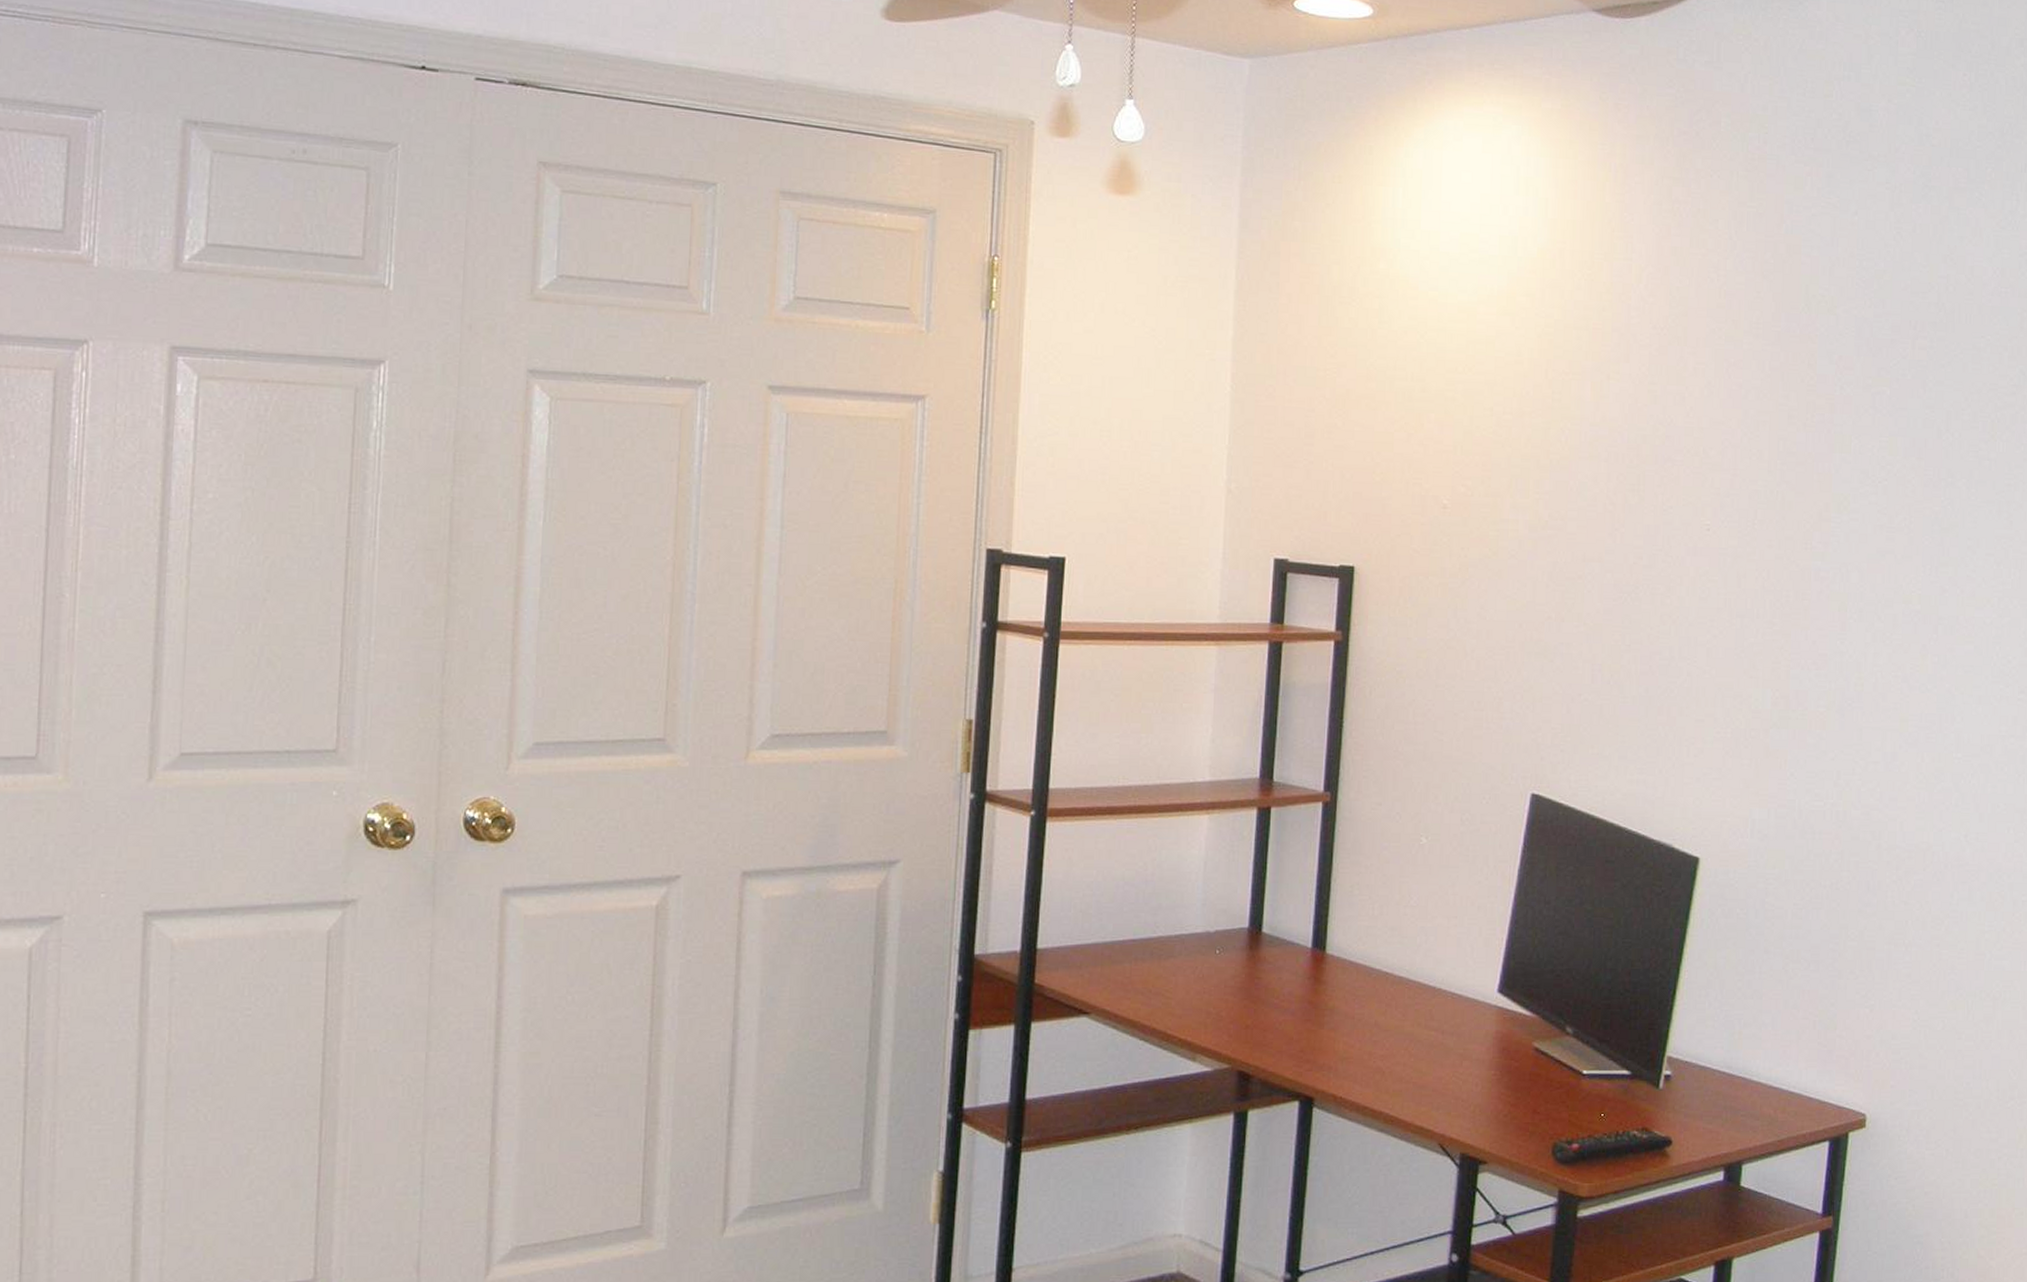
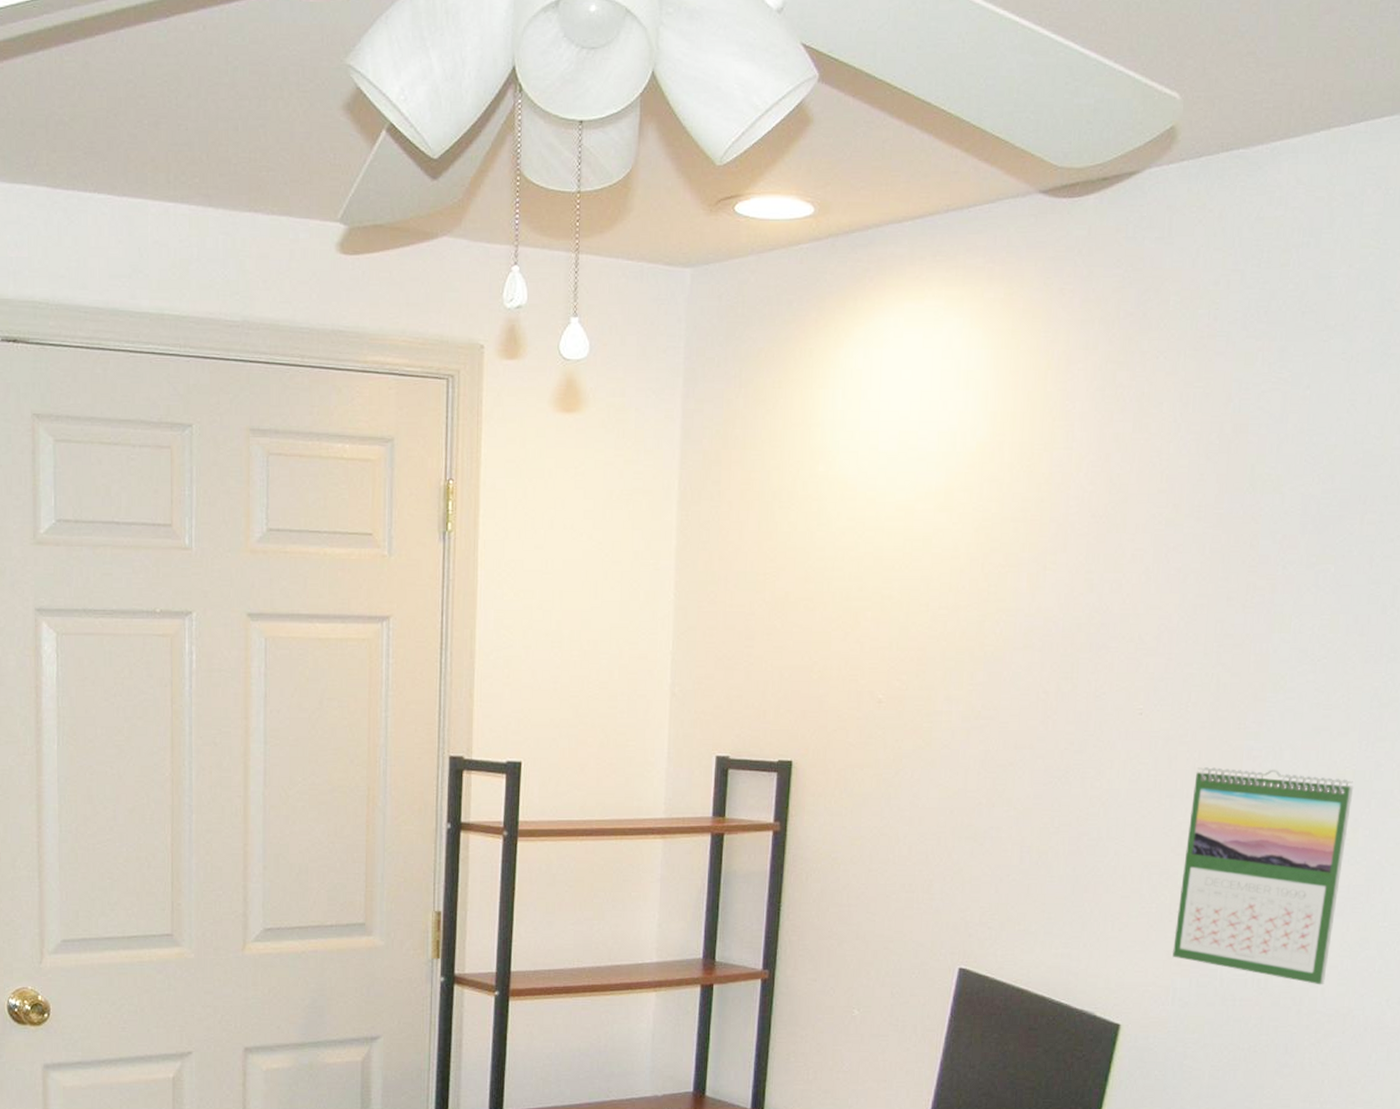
calendar: none [1750,587,1920,819] -> present [1173,767,1354,985]

